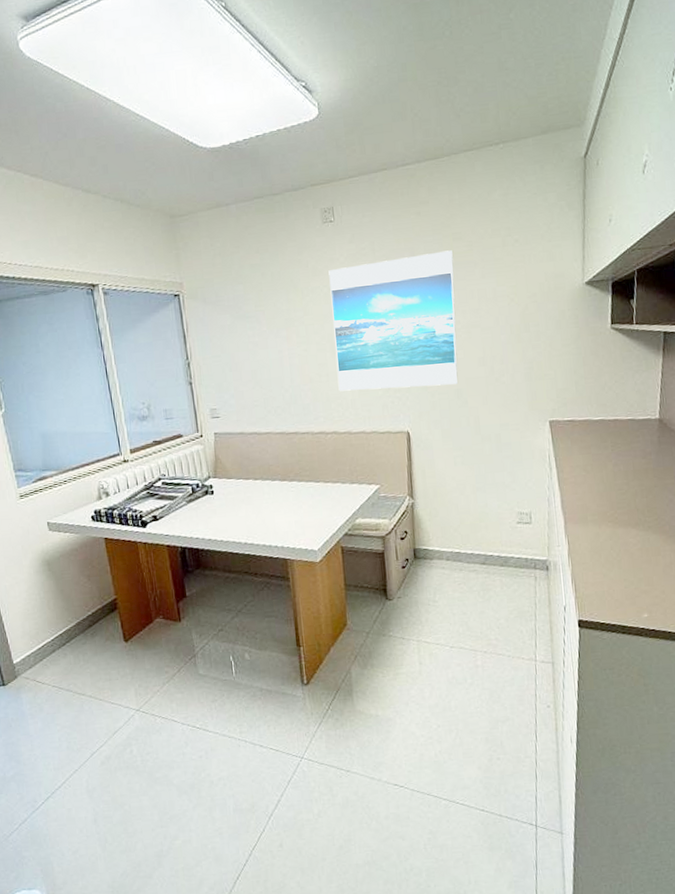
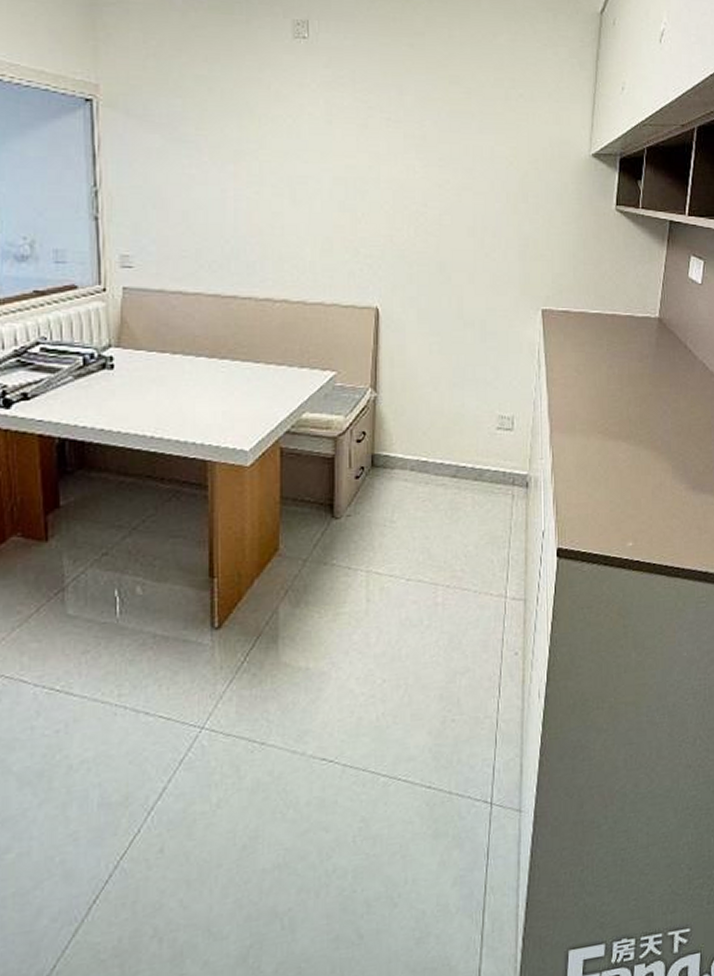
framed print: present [328,250,458,392] -> none [295,94,448,255]

